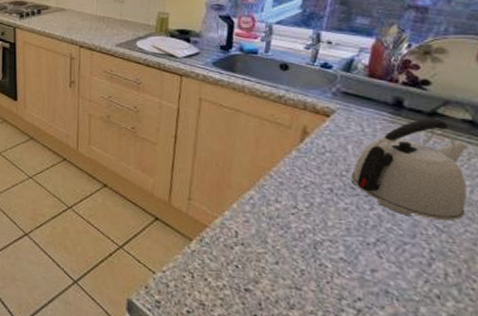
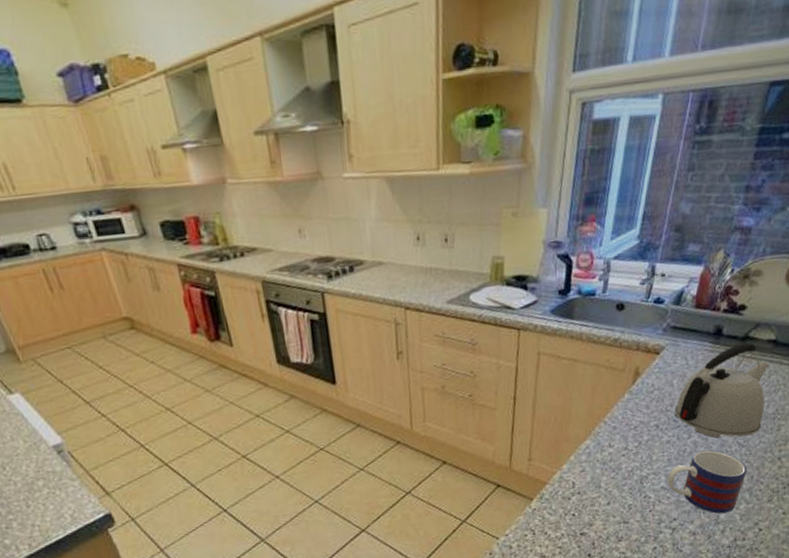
mug: none [346,226,452,308] -> present [667,449,747,514]

